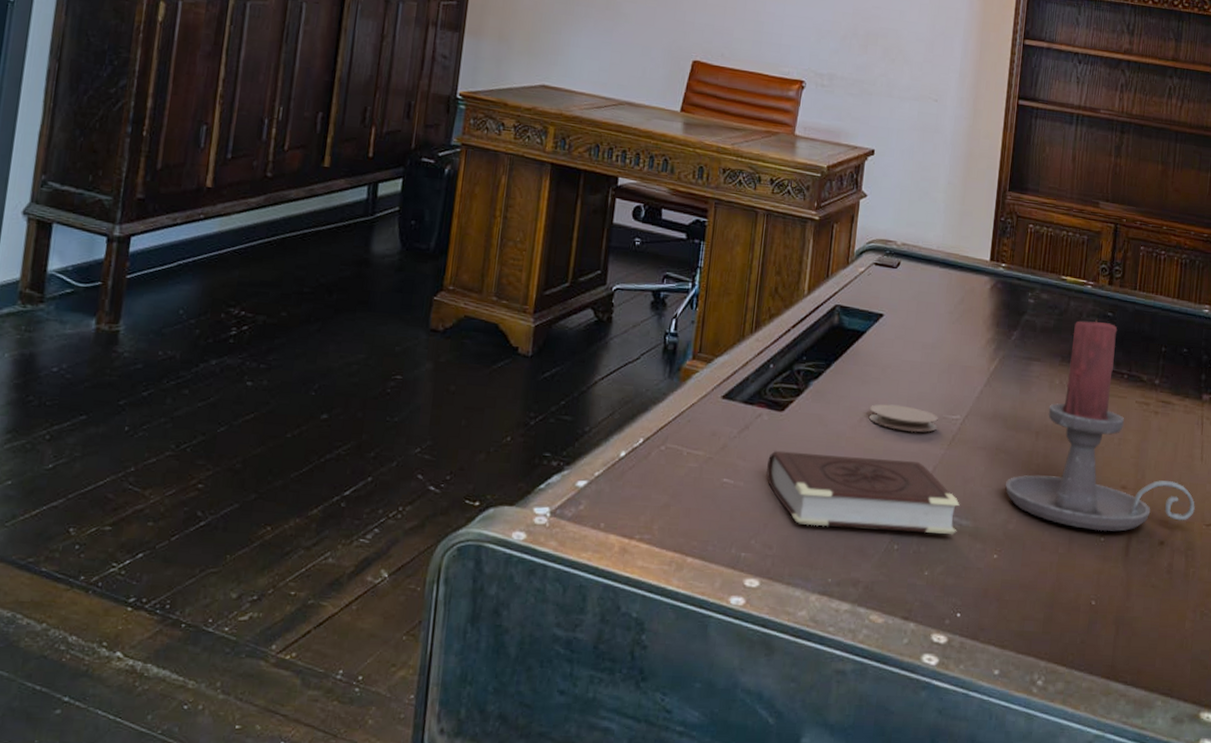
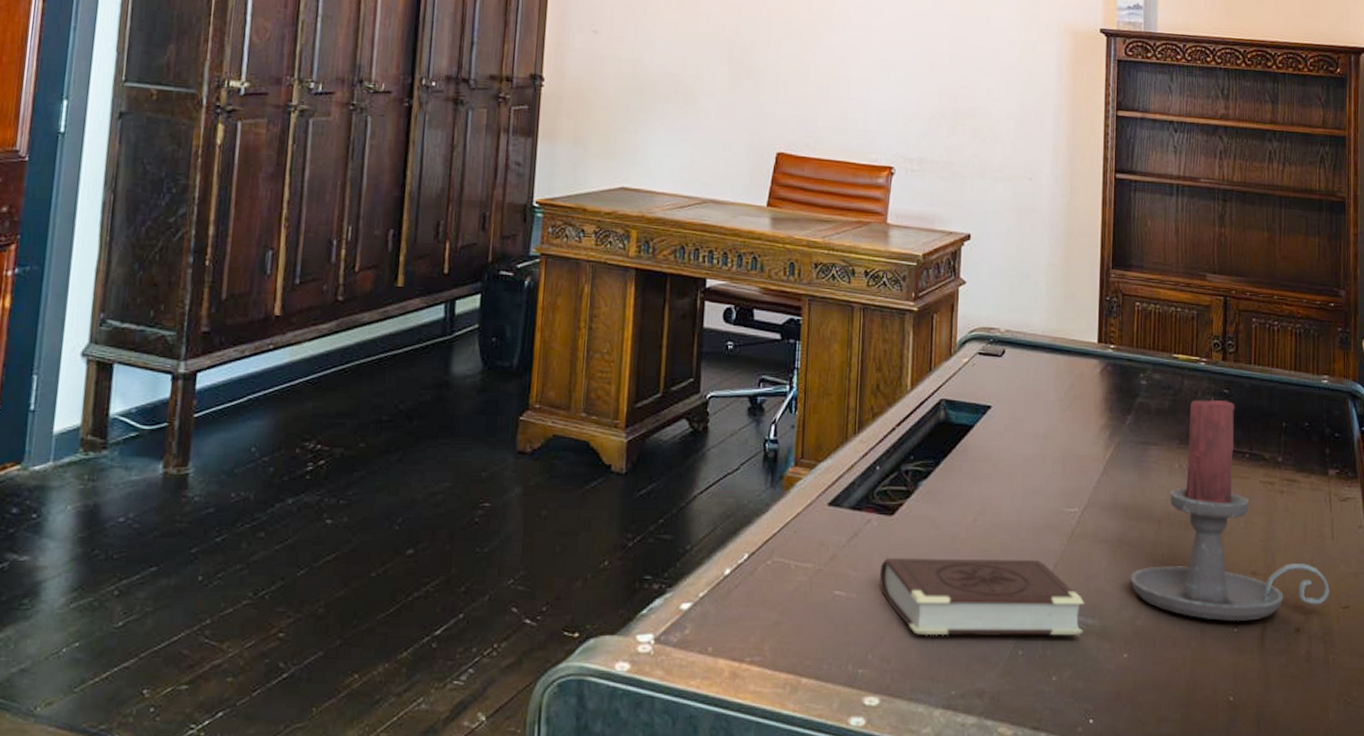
coaster: present [868,404,938,433] -> none [983,500,1055,529]

